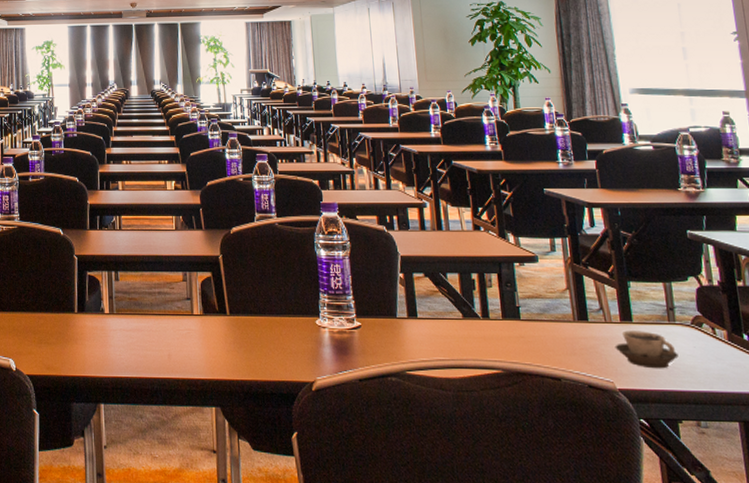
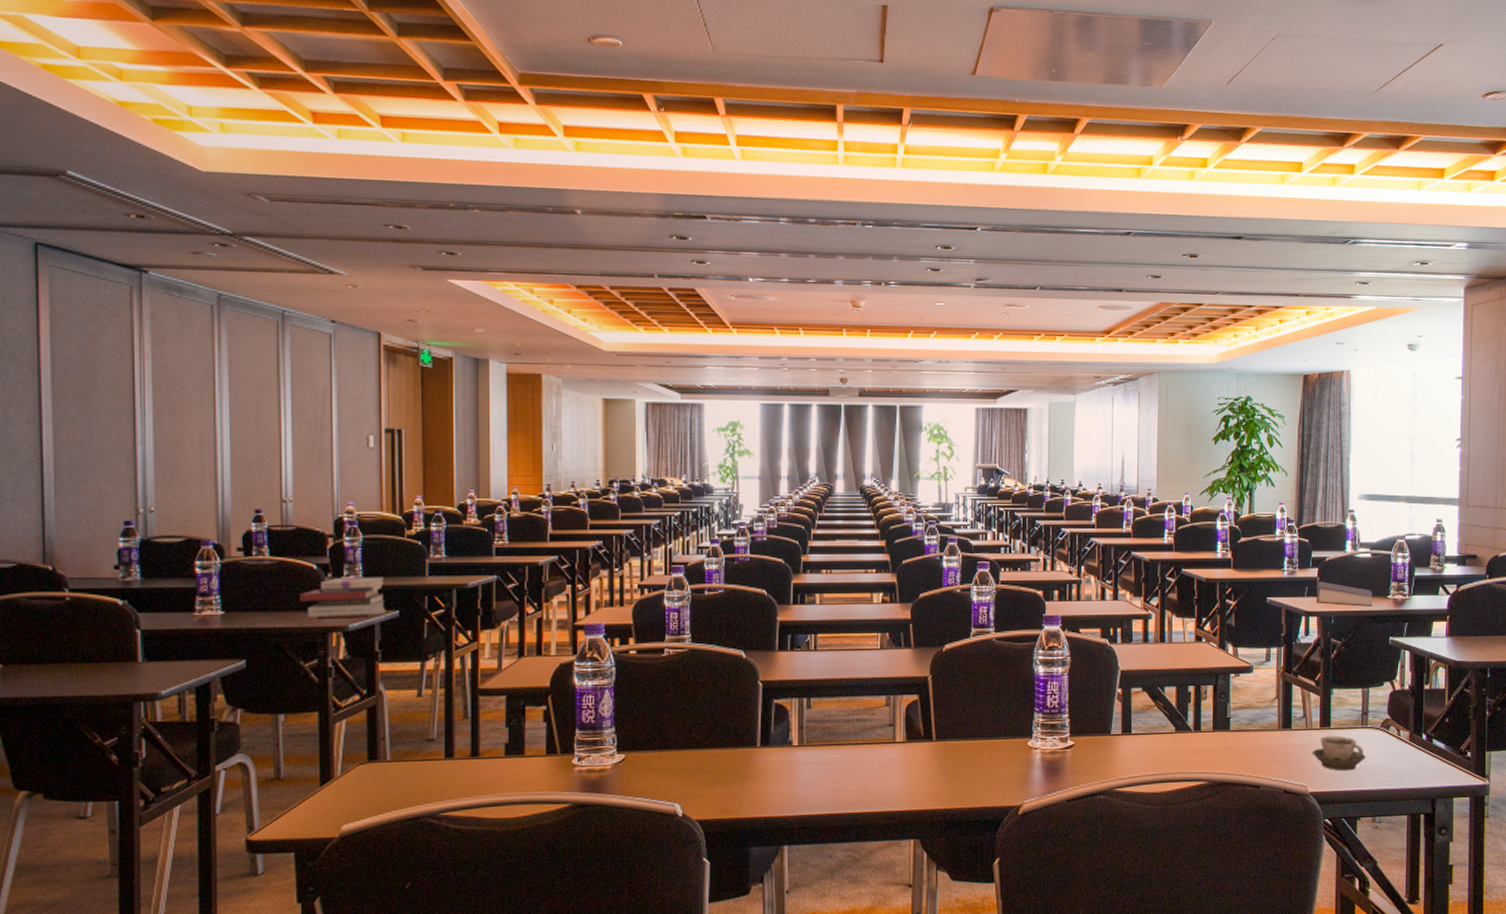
book: none [597,173,662,199] -> present [1317,581,1372,607]

